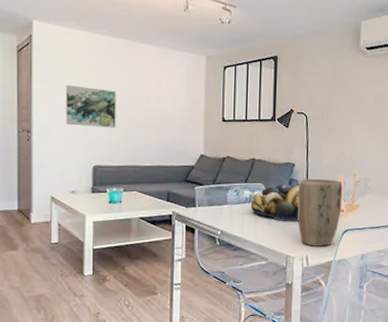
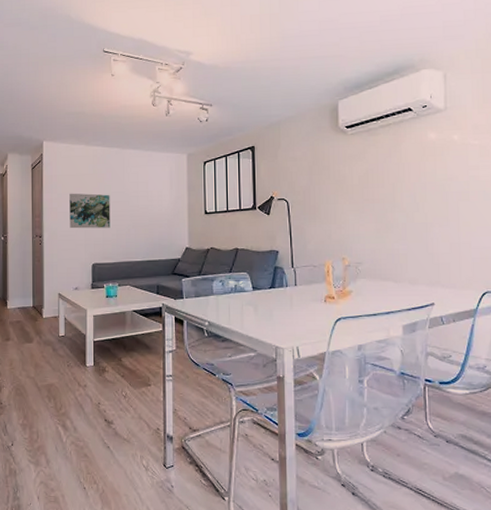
fruit bowl: present [250,183,299,222] -> none [236,271,287,311]
plant pot: present [297,178,343,247] -> none [283,264,332,337]

